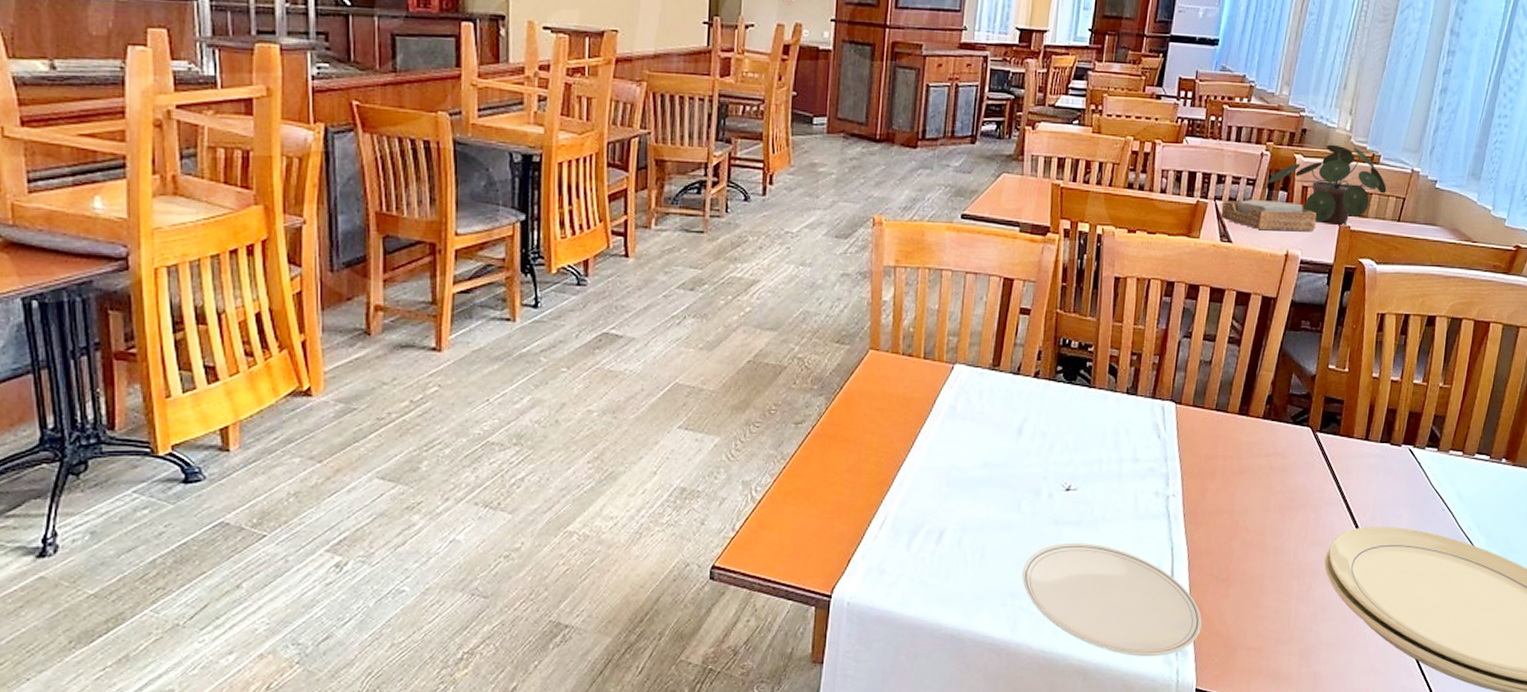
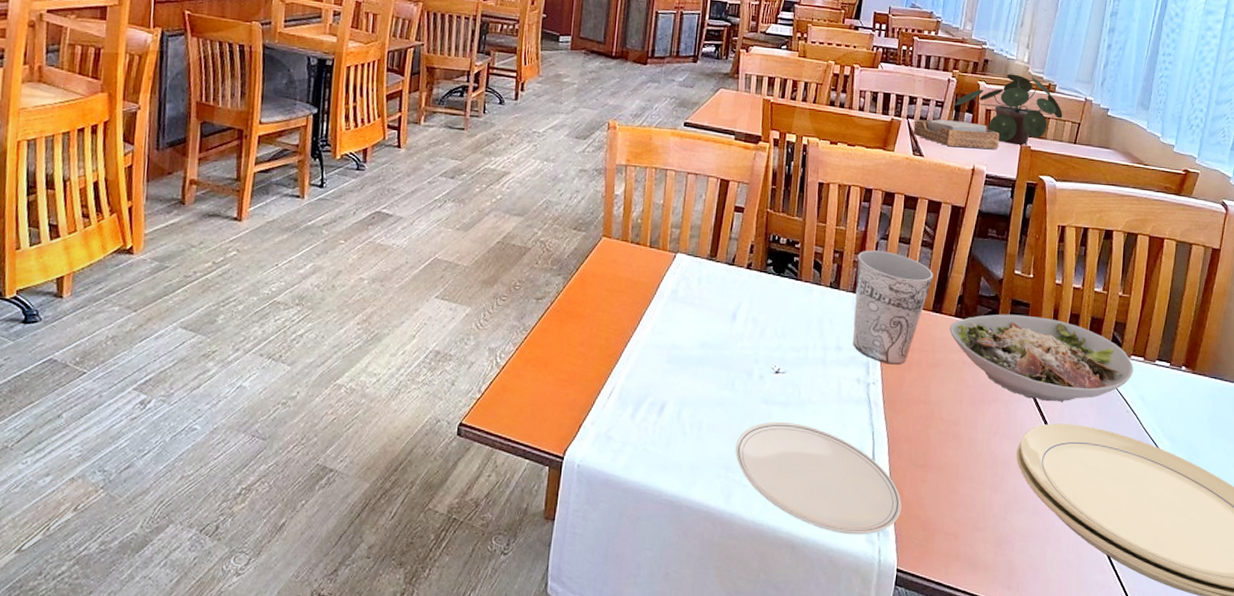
cup: none [1150,350,1241,474] -> present [852,250,934,365]
salad: none [1256,413,1451,504] -> present [949,314,1133,402]

